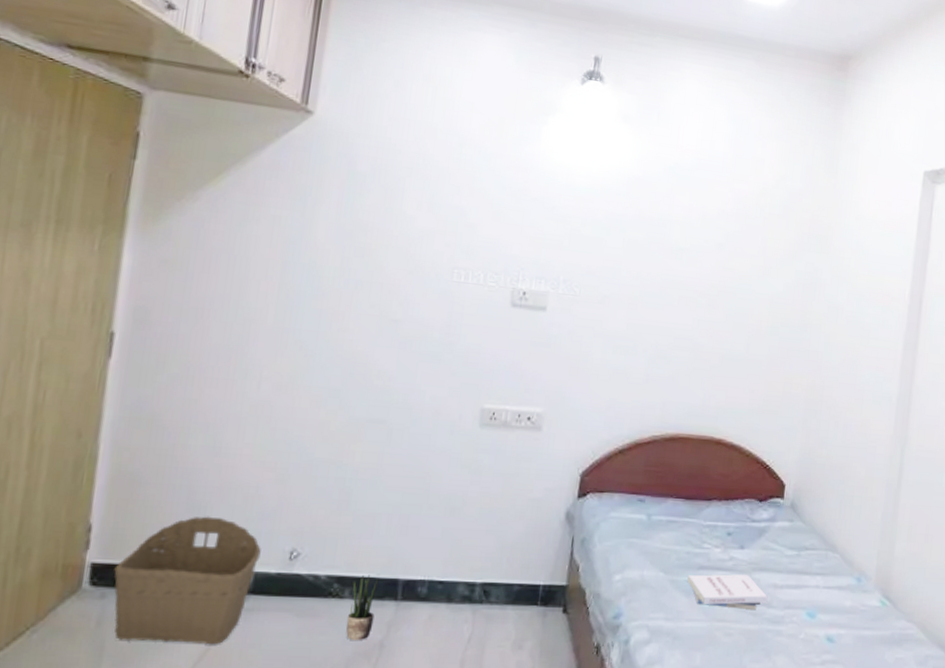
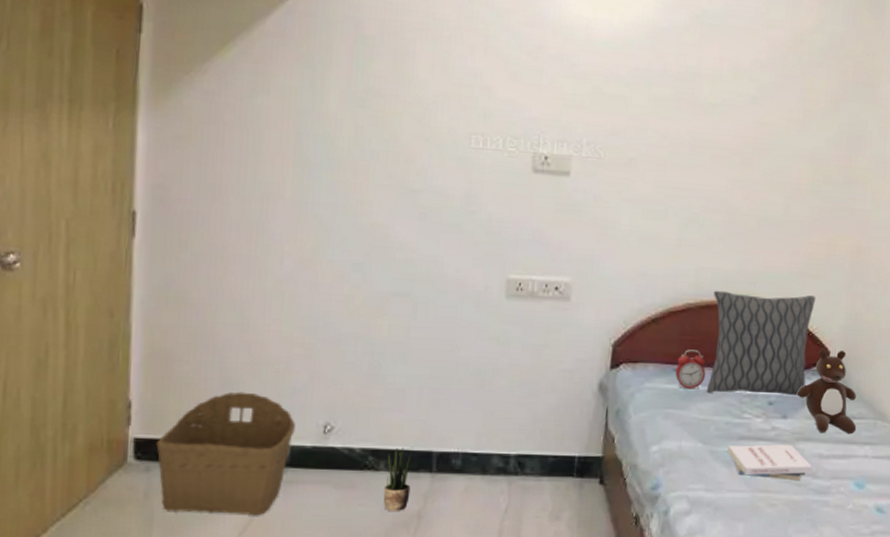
alarm clock: none [640,480,669,520] -> present [675,349,706,390]
pillow: none [669,423,773,528] -> present [707,290,815,397]
stuffed animal: none [754,482,810,565] -> present [797,350,857,435]

